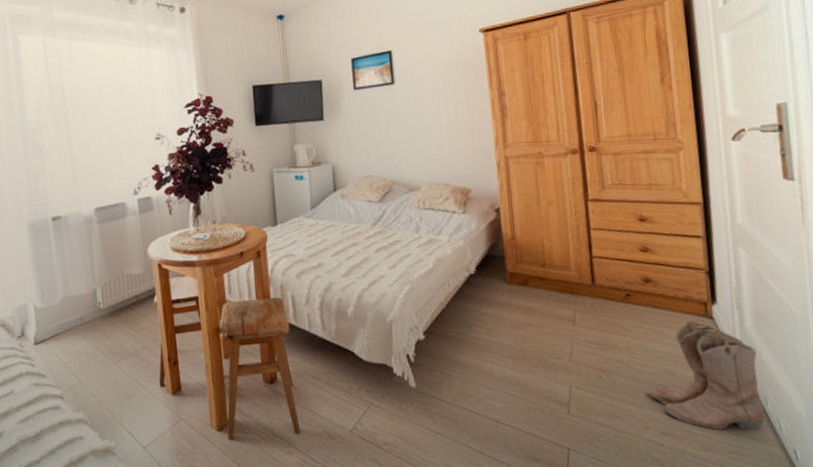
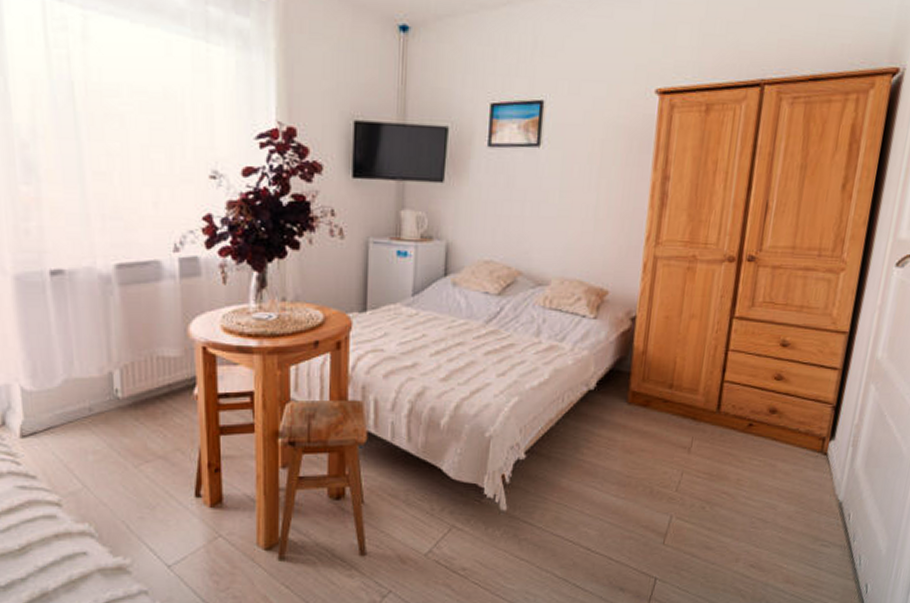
boots: present [646,318,765,430] -> none [745,453,859,564]

